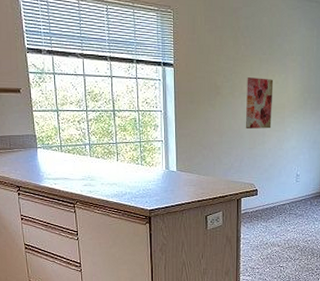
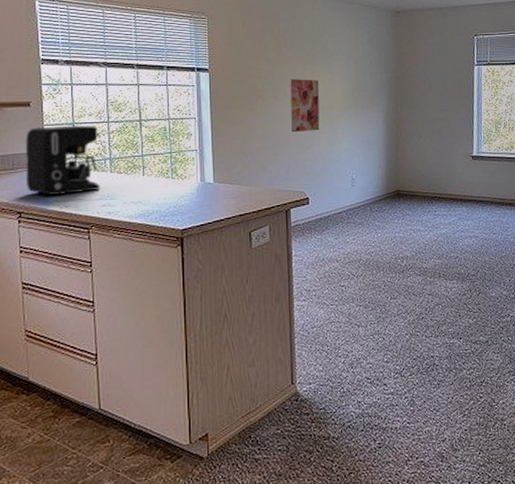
coffee maker: none [18,112,82,174] -> present [25,125,100,196]

